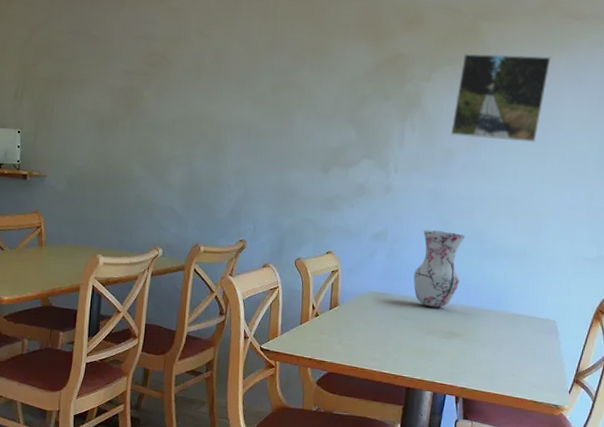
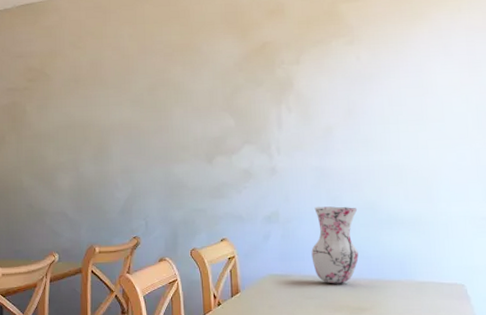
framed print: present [450,53,551,143] -> none [326,28,414,113]

